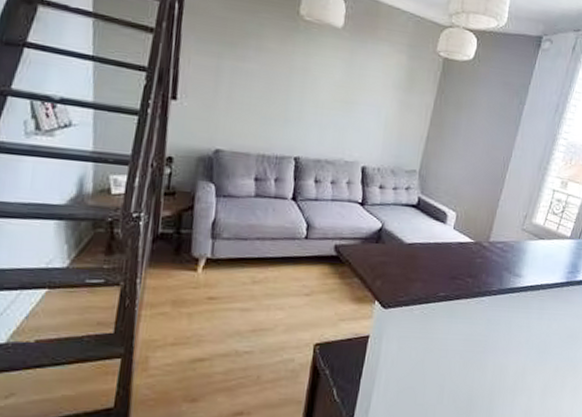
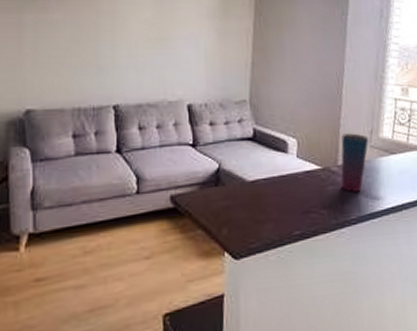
cup: none [489,214,522,268] -> present [341,133,369,192]

